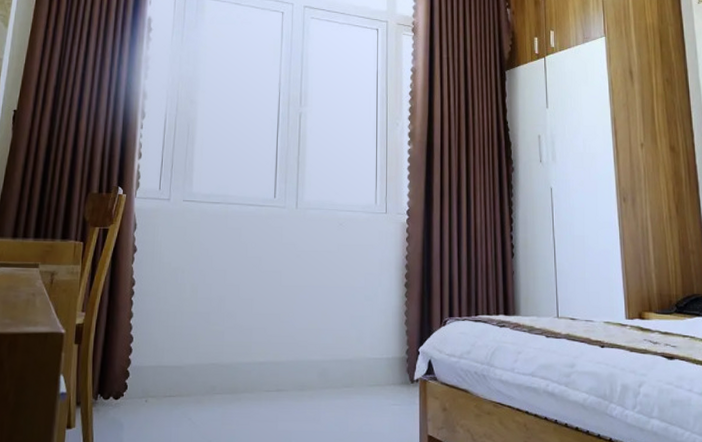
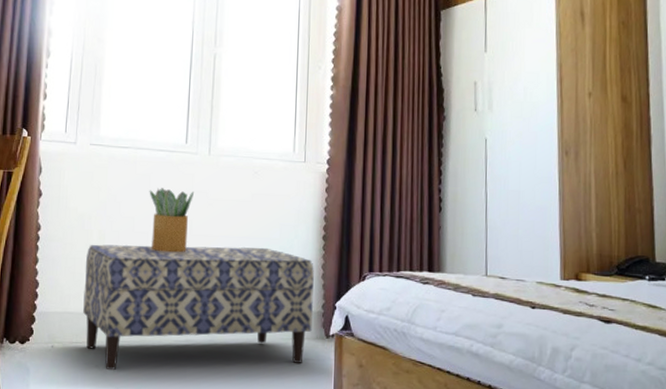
bench: none [176,296,398,422] -> present [83,244,314,370]
potted plant: none [240,241,283,304] -> present [149,188,195,253]

